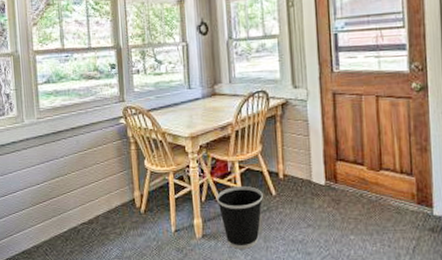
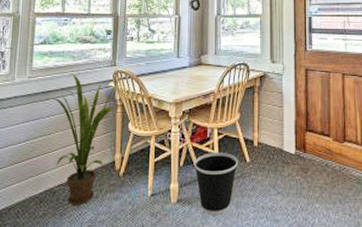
house plant: none [57,112,132,242] -> present [45,73,122,205]

